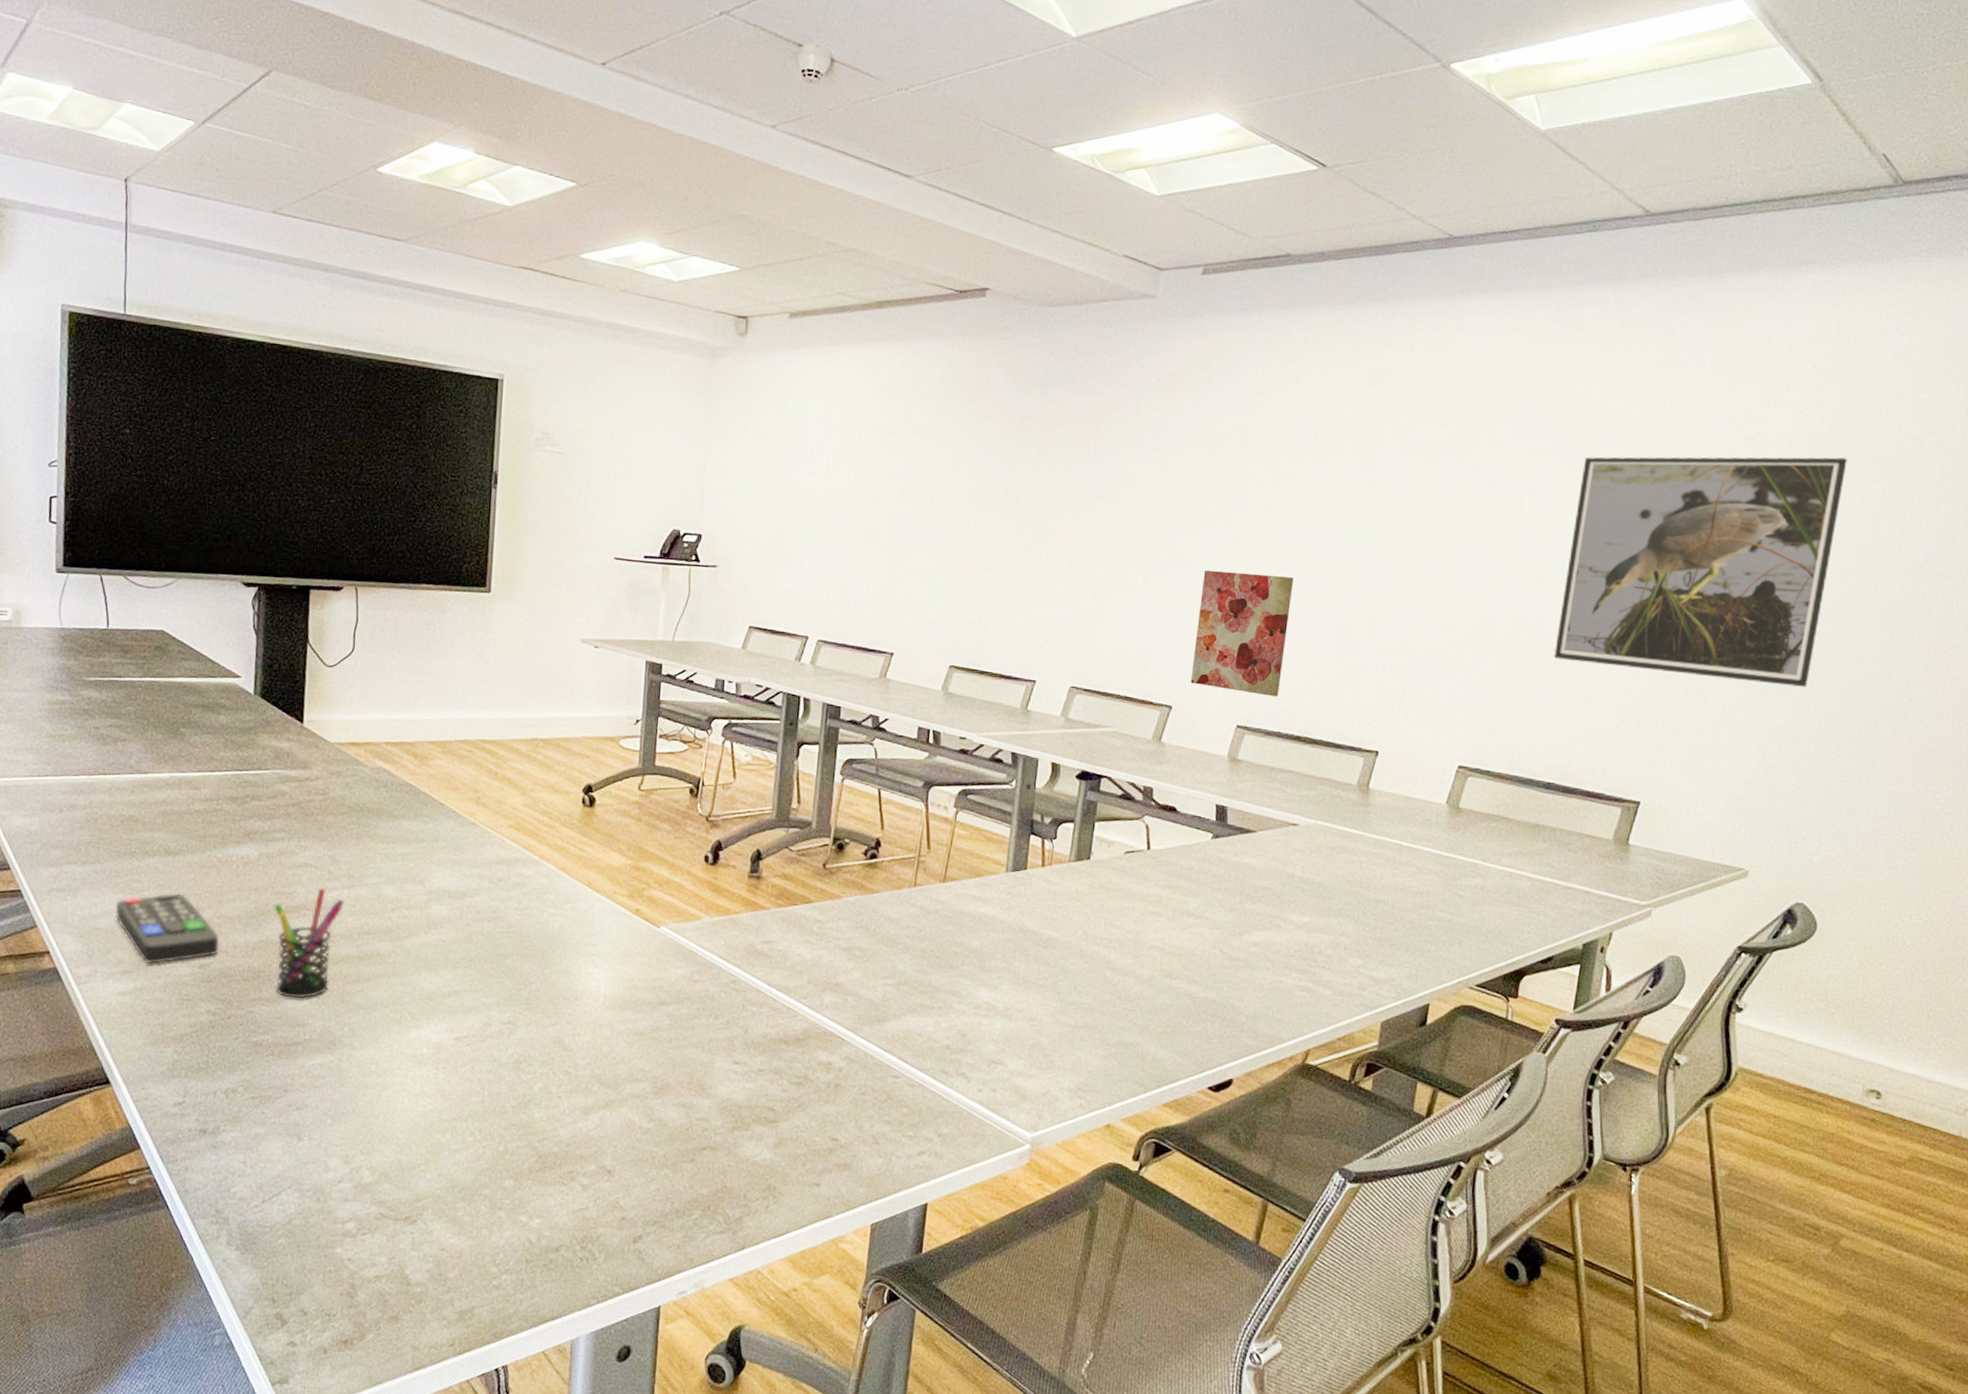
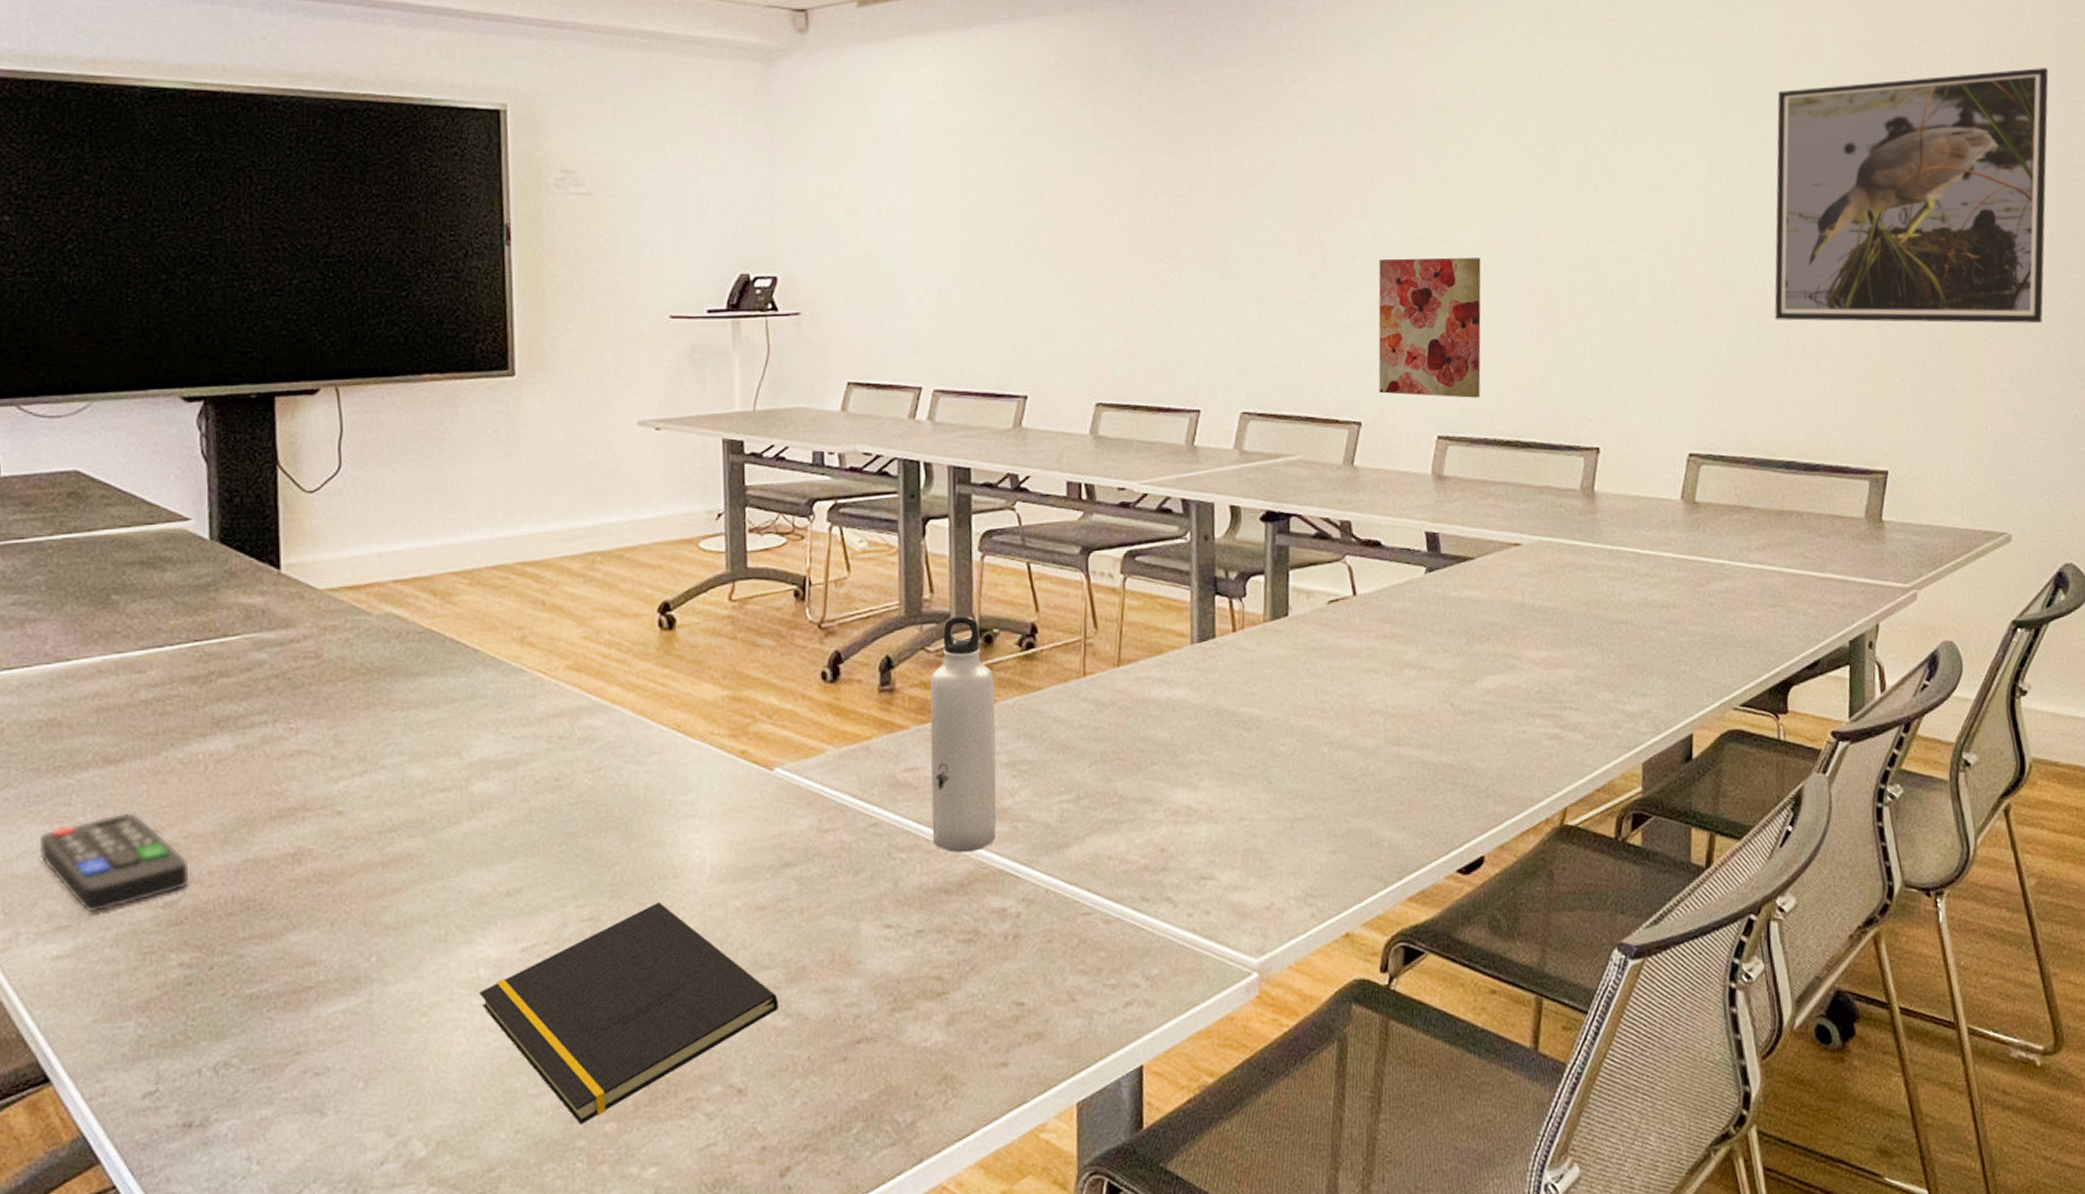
pen holder: present [274,888,345,999] -> none [261,779,358,930]
notepad: none [421,1018,646,1178] -> present [479,902,779,1124]
water bottle: none [778,824,842,1014] -> present [930,615,997,853]

